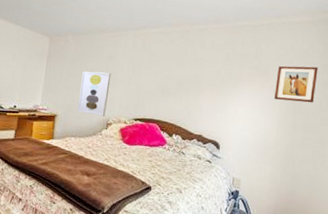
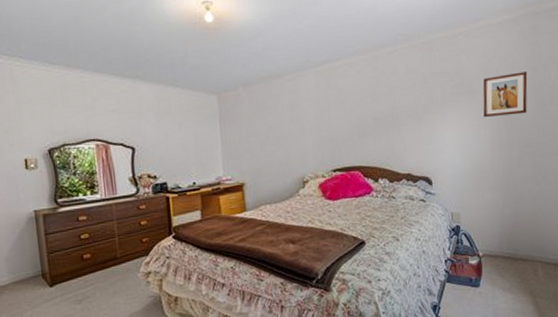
wall art: present [77,71,111,117] -> none [264,122,300,175]

